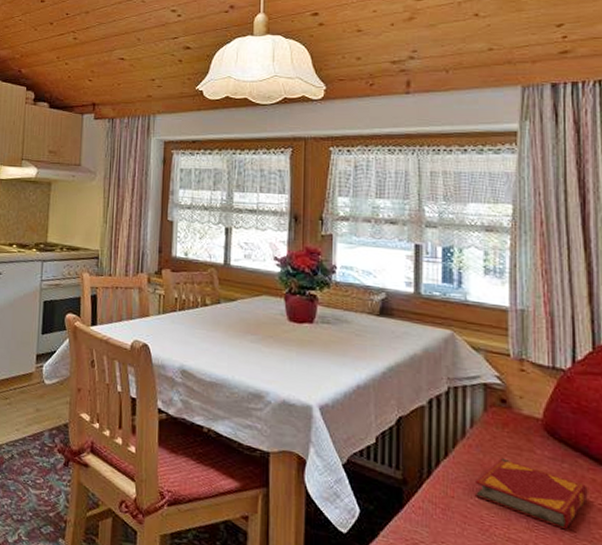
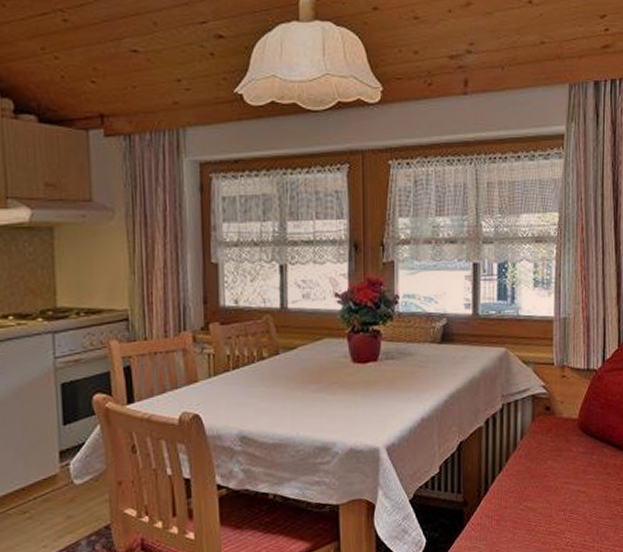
hardback book: present [476,458,588,530] -> none [524,461,610,514]

